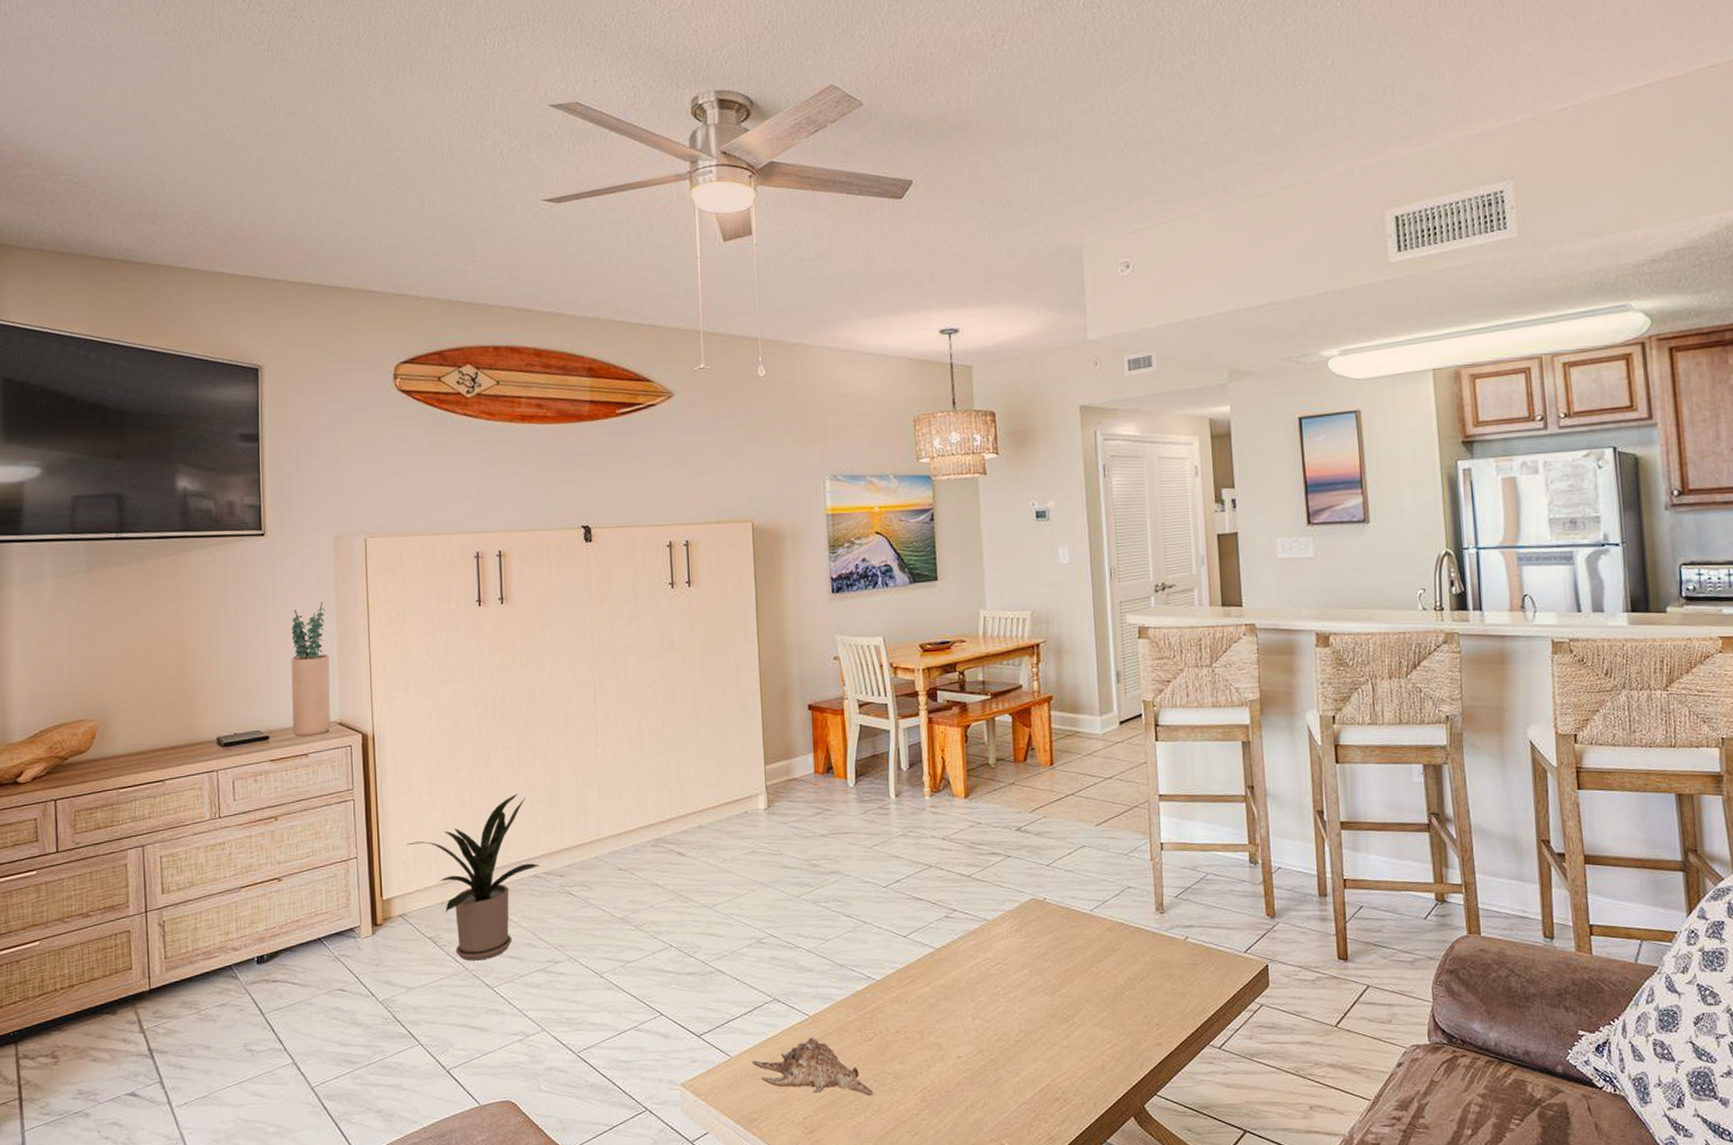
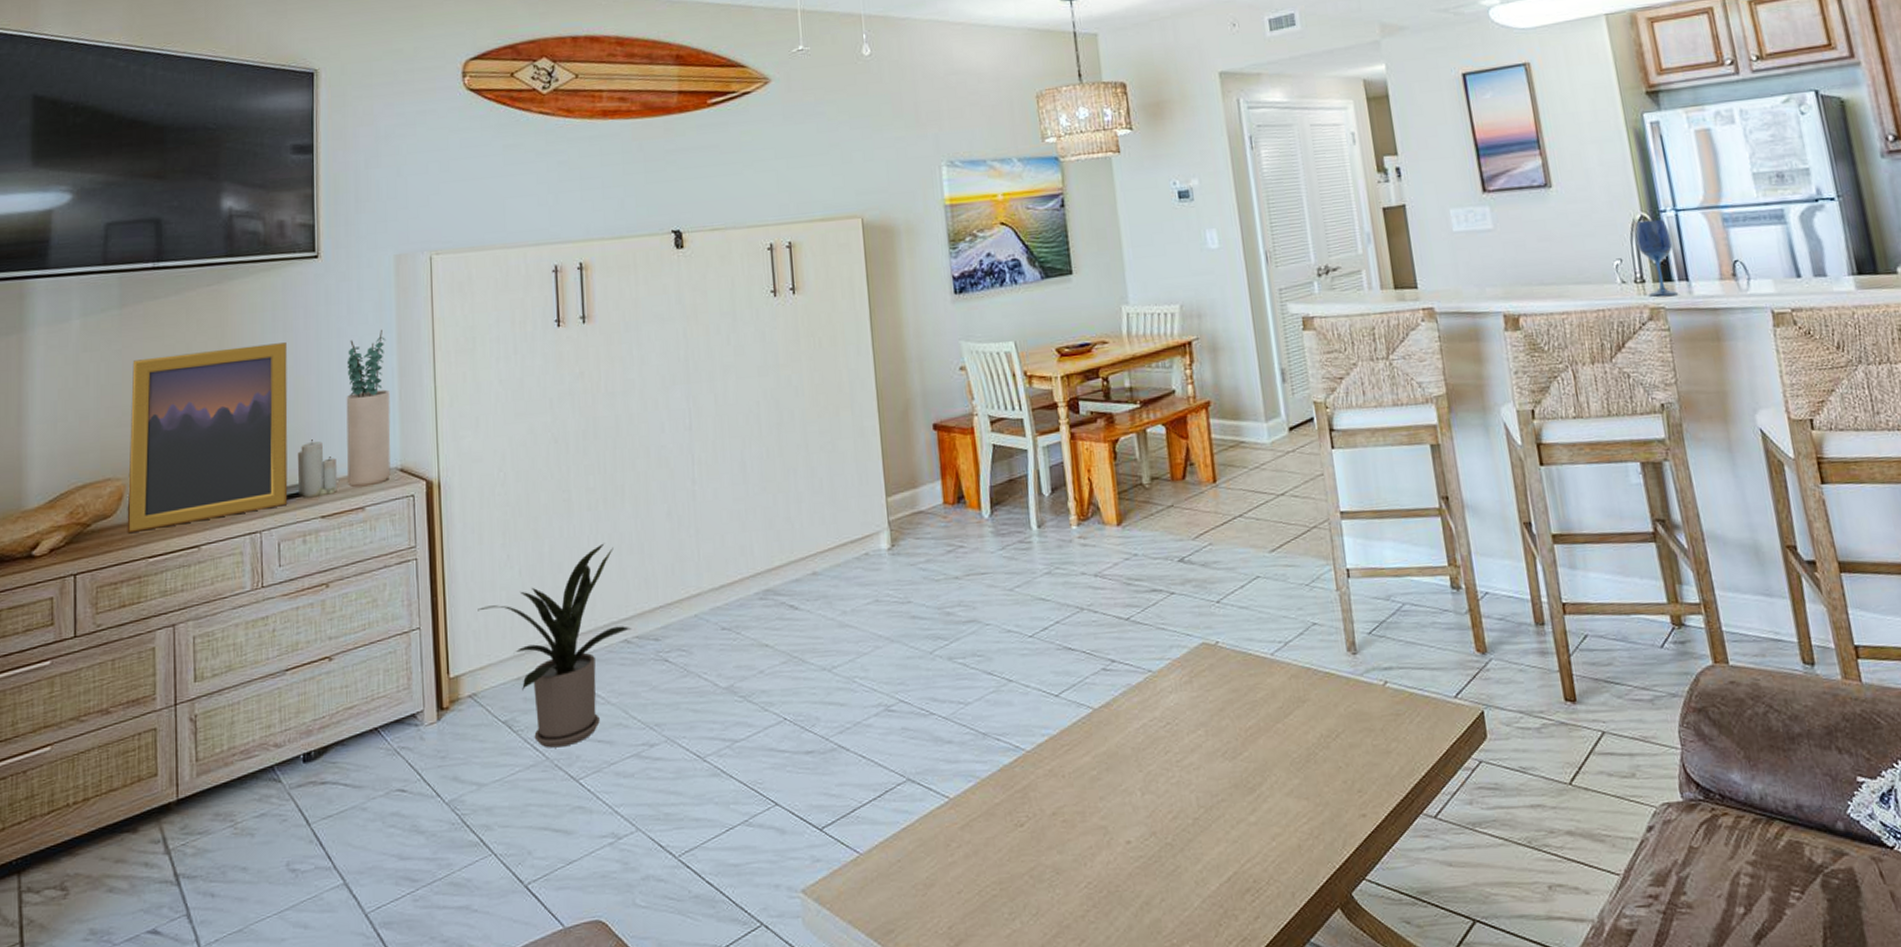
picture frame: none [99,609,241,768] -> present [127,342,288,534]
candle: none [249,694,284,744] -> present [298,439,337,498]
seashell: present [751,1036,874,1097] -> none [884,824,1030,896]
wineglass: none [1439,555,1472,624] -> present [1635,219,1679,297]

